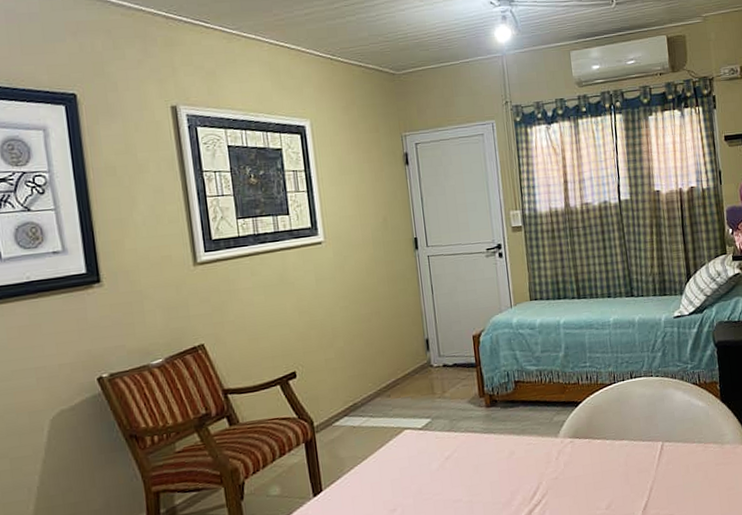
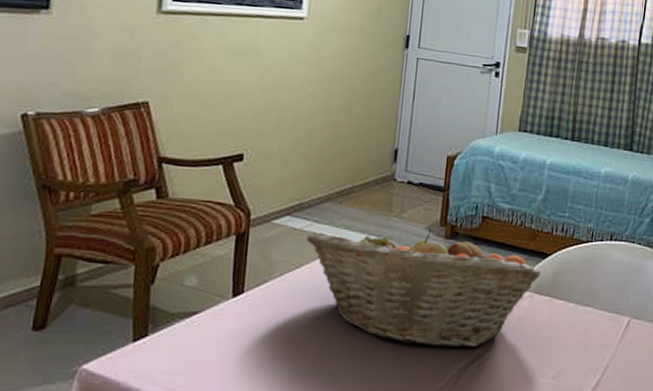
fruit basket: none [366,401,577,507] -> present [306,228,542,348]

